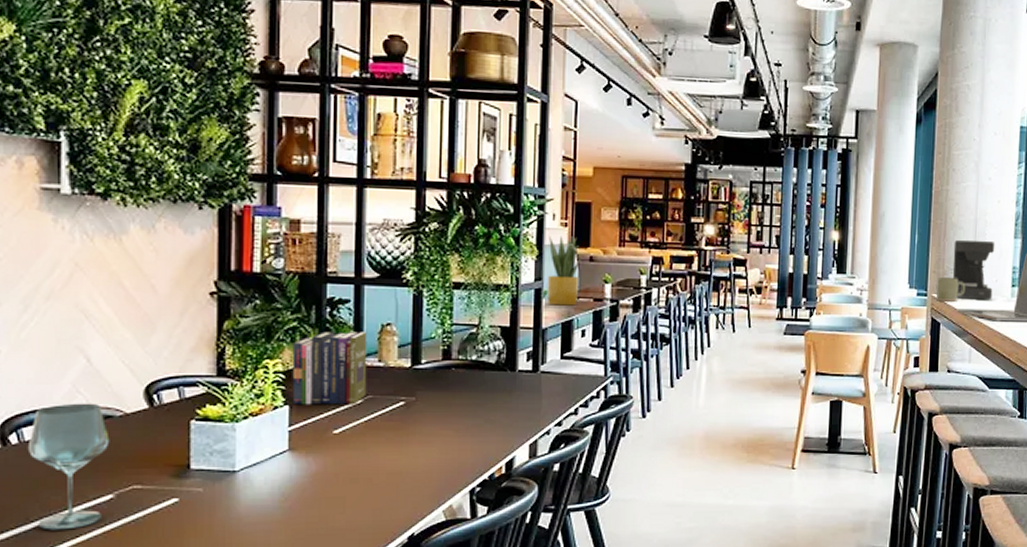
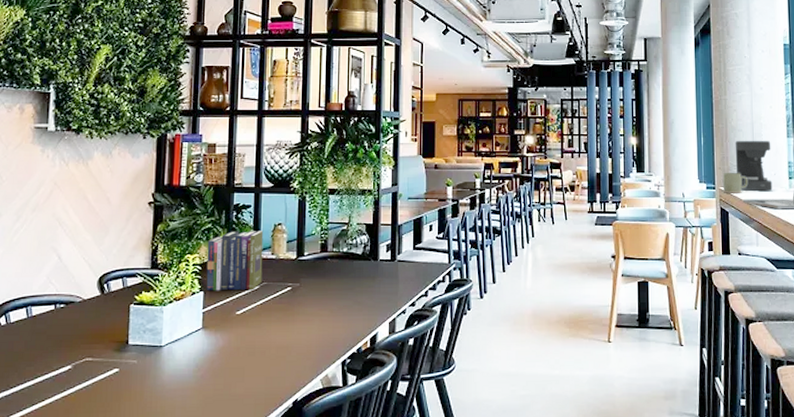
wine glass: present [27,403,110,530] -> none [12,291,71,395]
planter: present [547,235,583,306] -> none [401,149,430,206]

